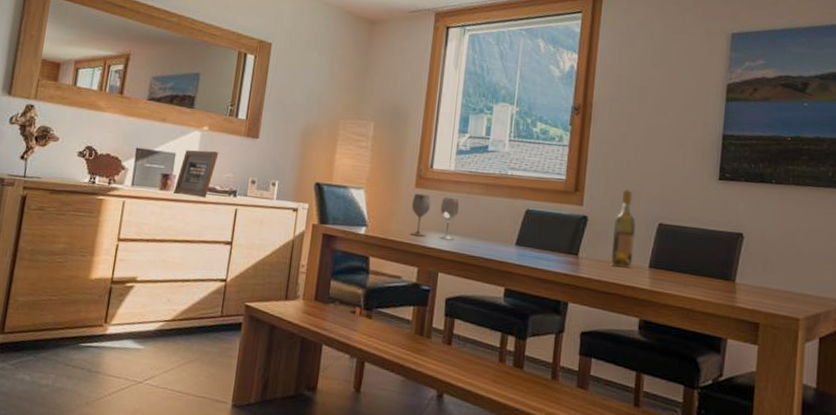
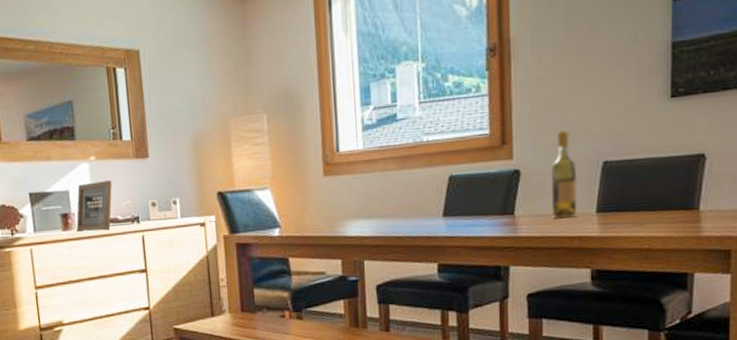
wineglass: present [409,193,460,240] -> none [323,179,376,228]

